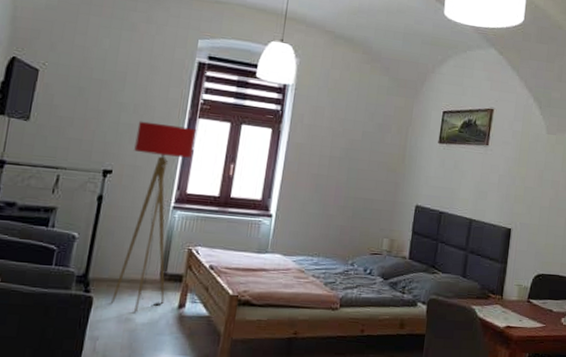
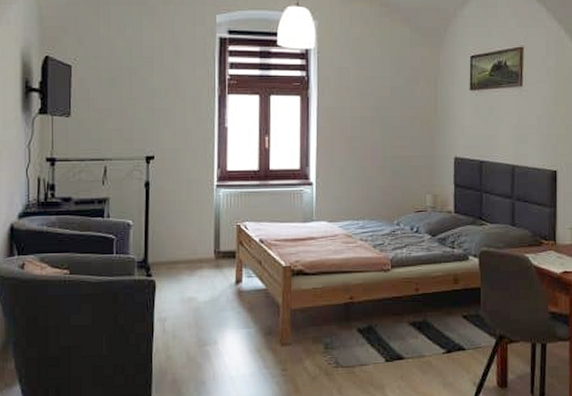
floor lamp: present [112,121,197,312] -> none [171,104,228,292]

